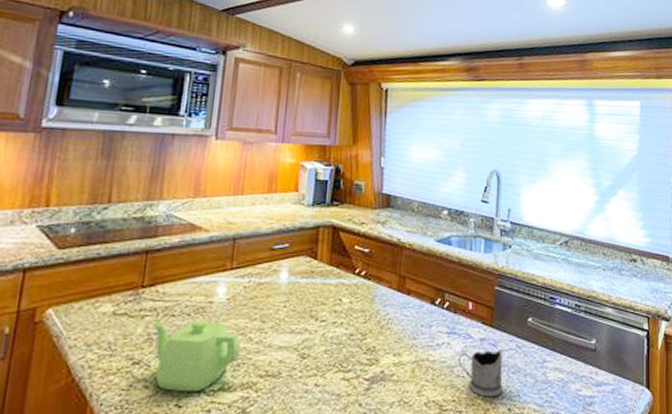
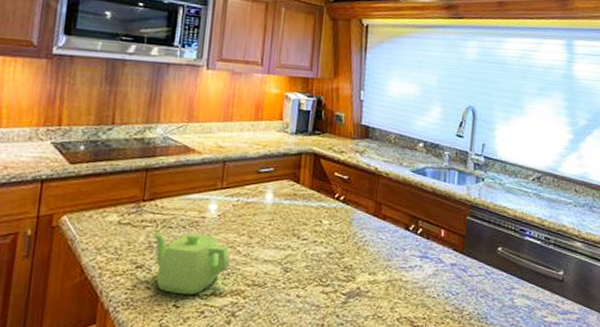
tea glass holder: present [458,350,504,398] -> none [429,274,472,318]

